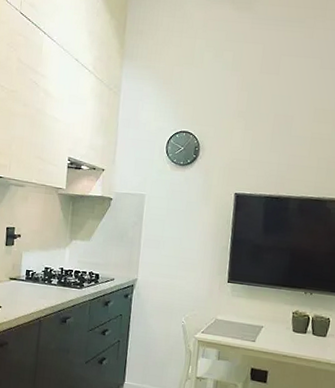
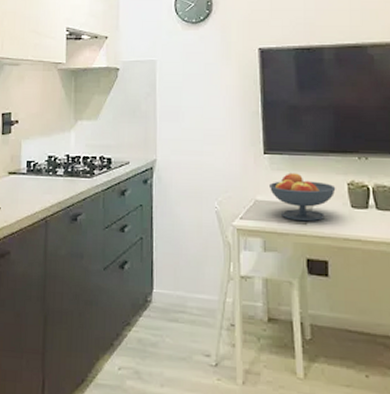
fruit bowl: none [229,299,283,340] -> present [270,172,336,222]

